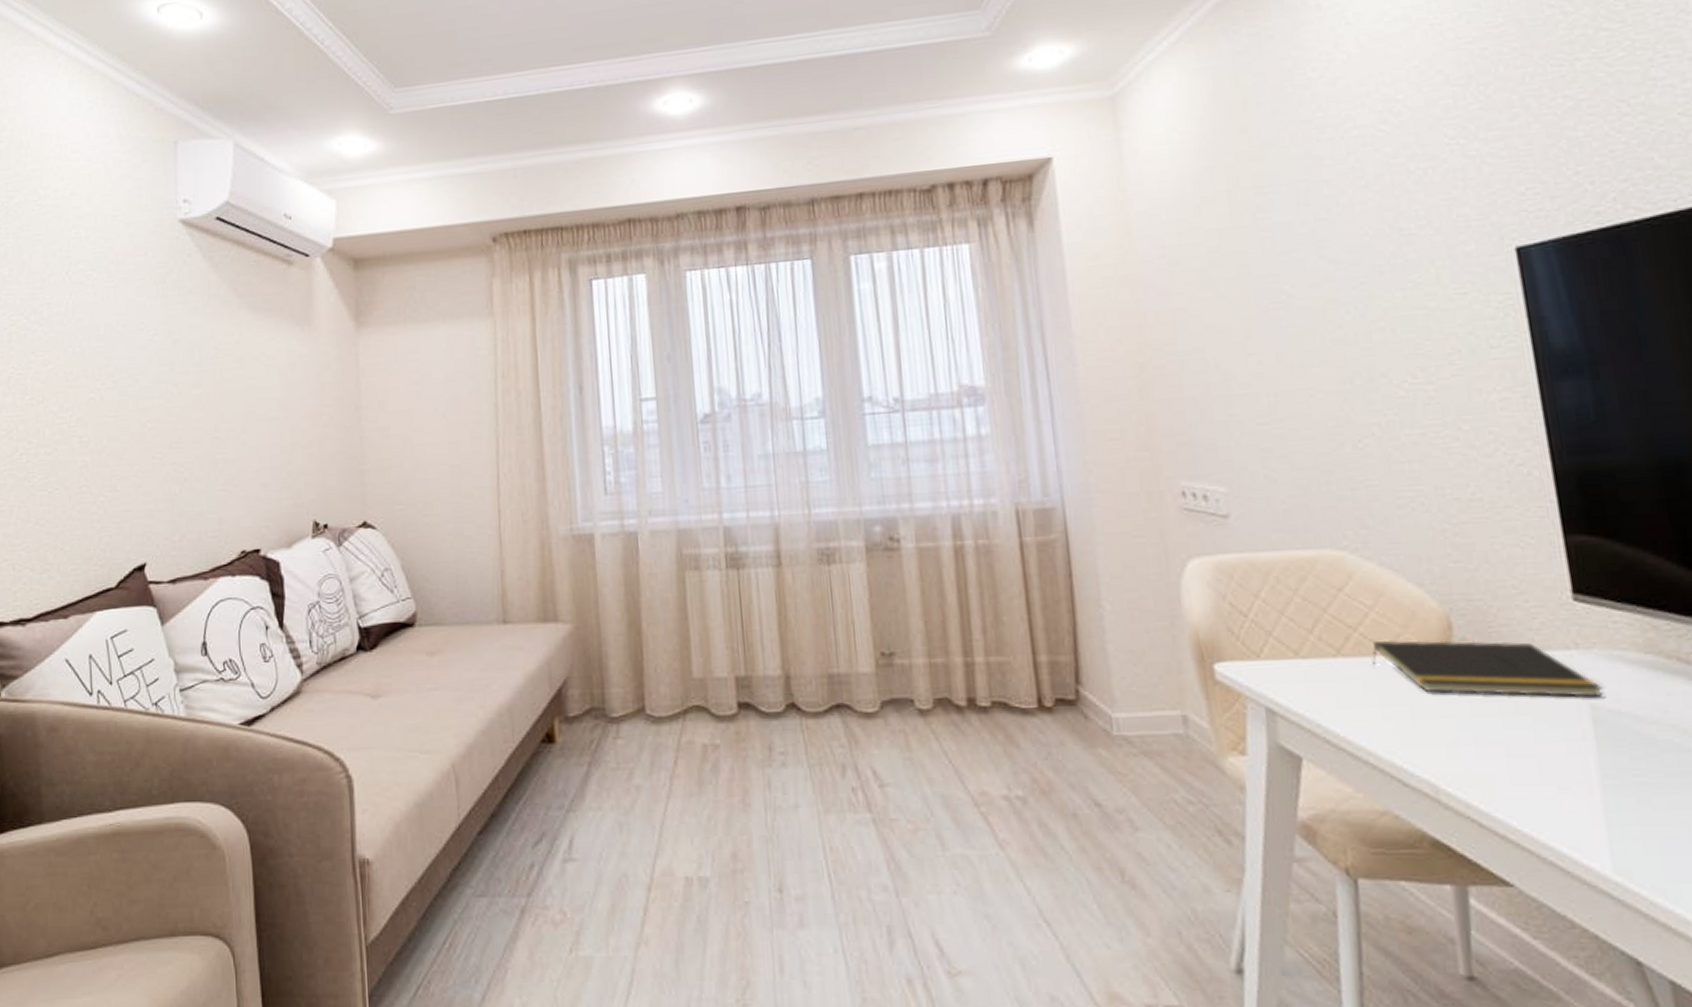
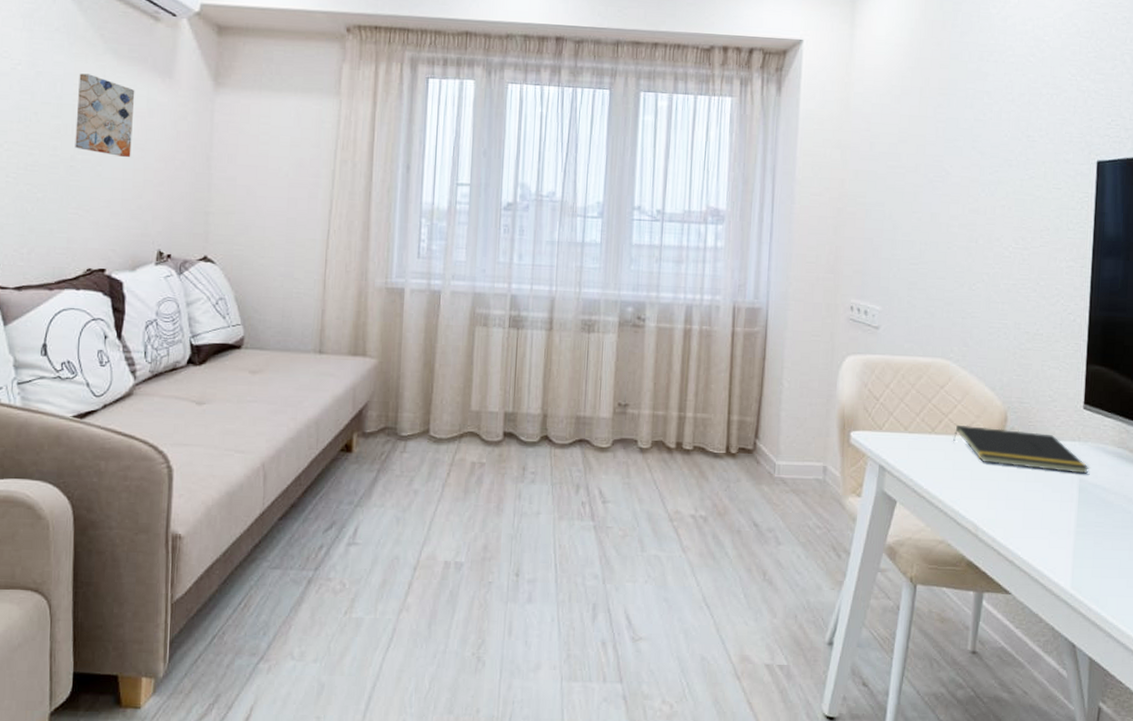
wall art: none [216,334,276,420] -> present [75,73,135,157]

